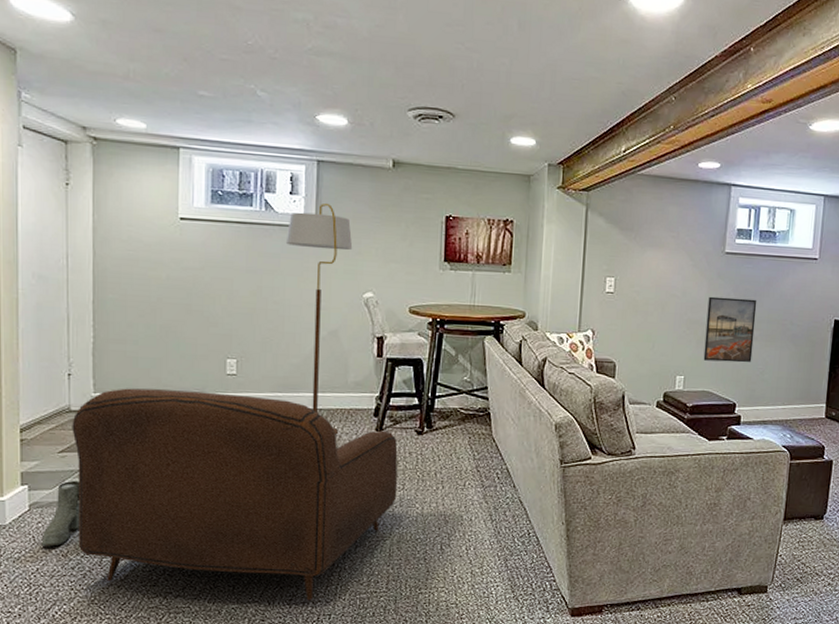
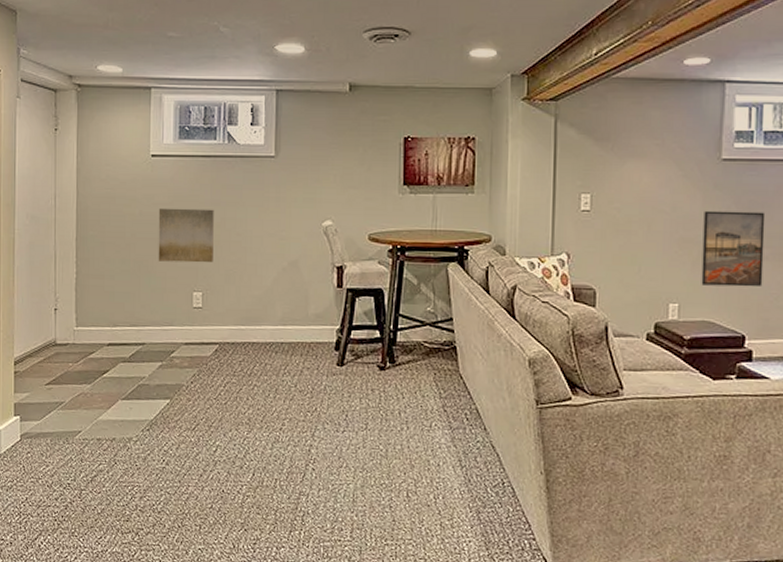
boots: present [41,480,81,547] -> none [30,412,64,477]
armchair: present [72,388,398,601] -> none [57,322,361,546]
wall art: none [187,273,250,331] -> present [158,208,214,263]
floor lamp: present [285,202,353,435] -> none [247,131,311,370]

